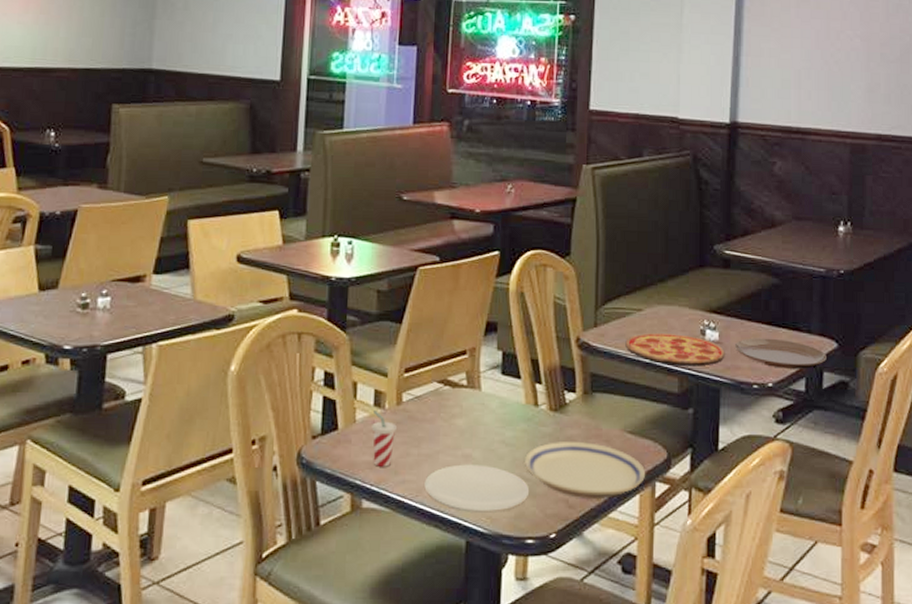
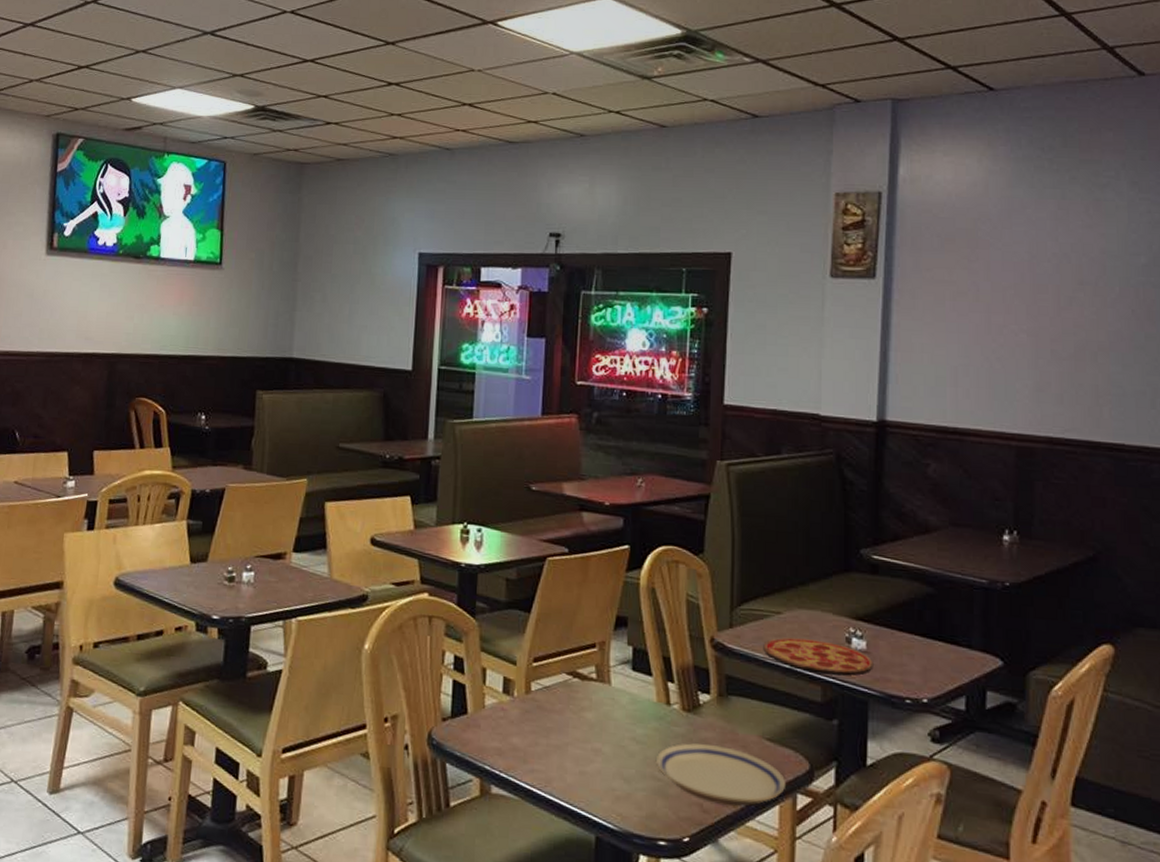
beverage cup: present [371,409,398,467] -> none [500,696,527,755]
plate: present [424,464,530,513] -> none [553,758,662,811]
plate: present [734,338,826,369] -> none [884,649,990,687]

